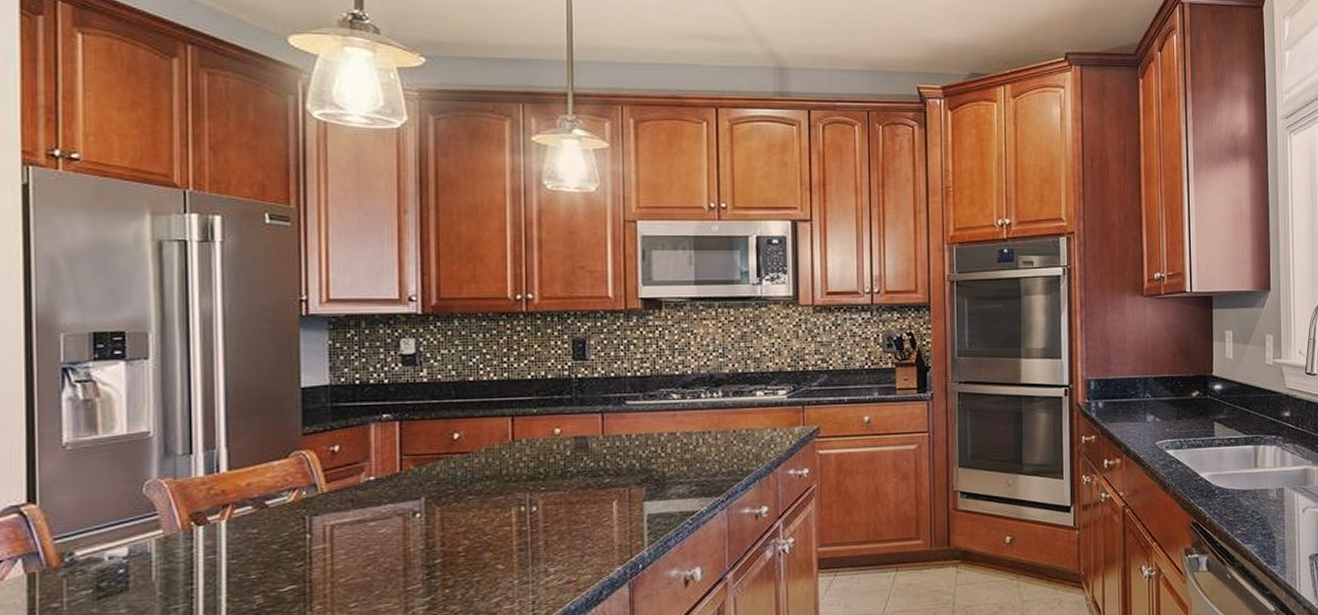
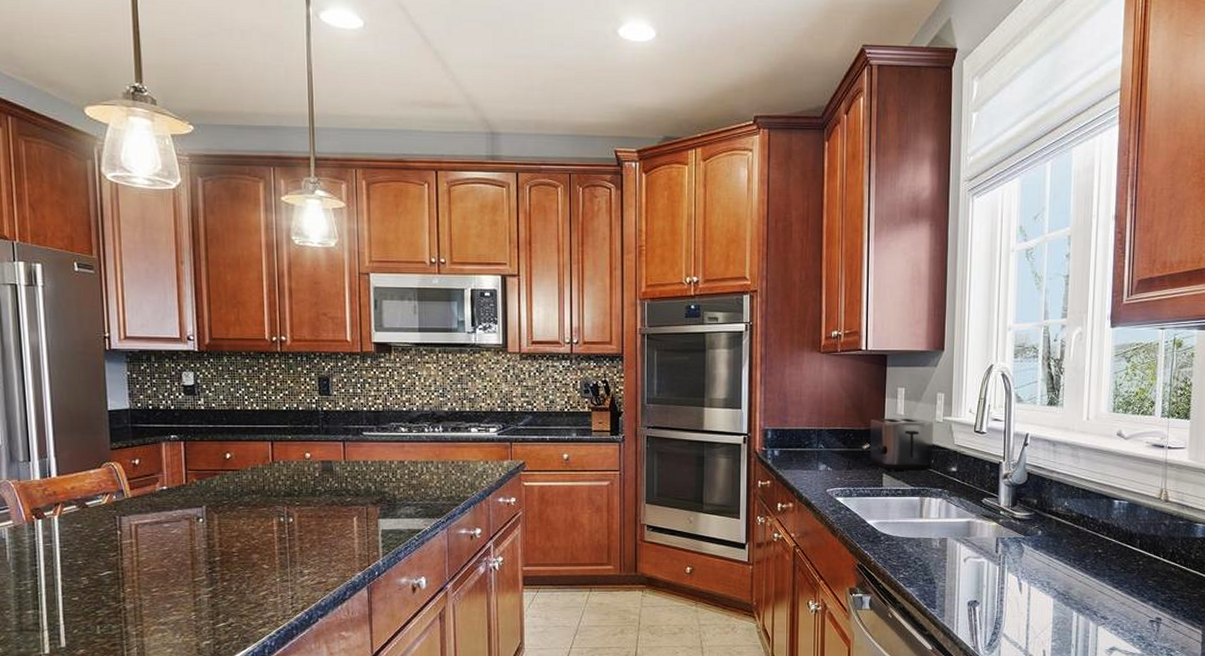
toaster: none [1198,361,1266,419] -> present [869,417,934,471]

